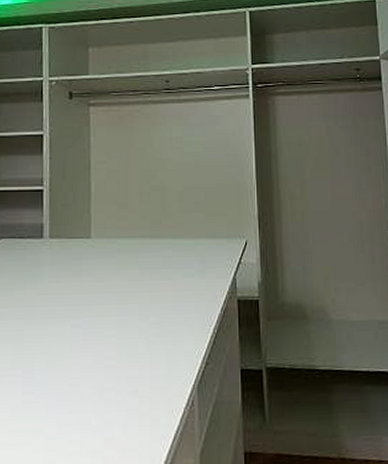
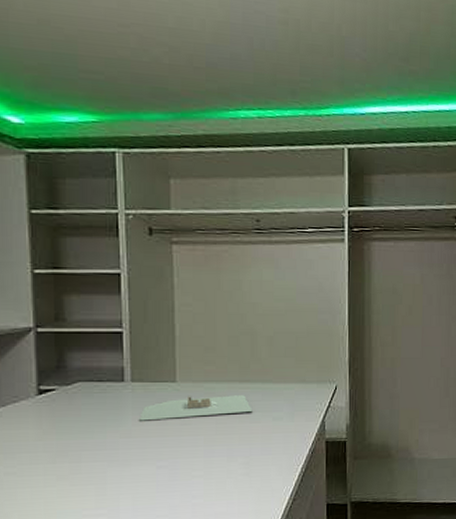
architectural model: none [56,251,164,278] -> present [139,395,253,421]

